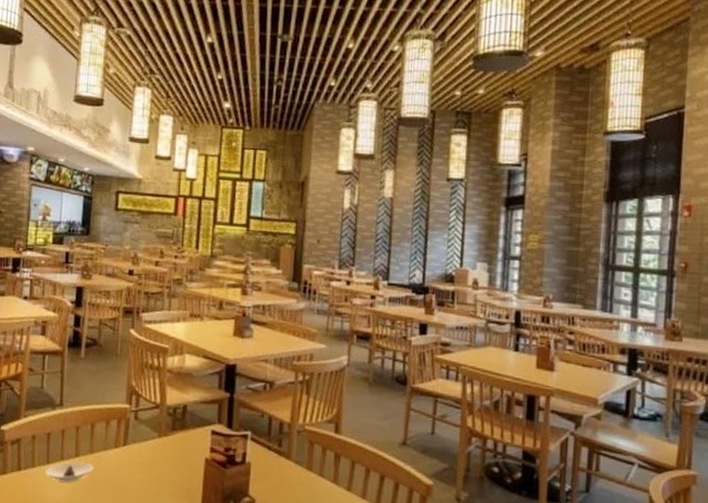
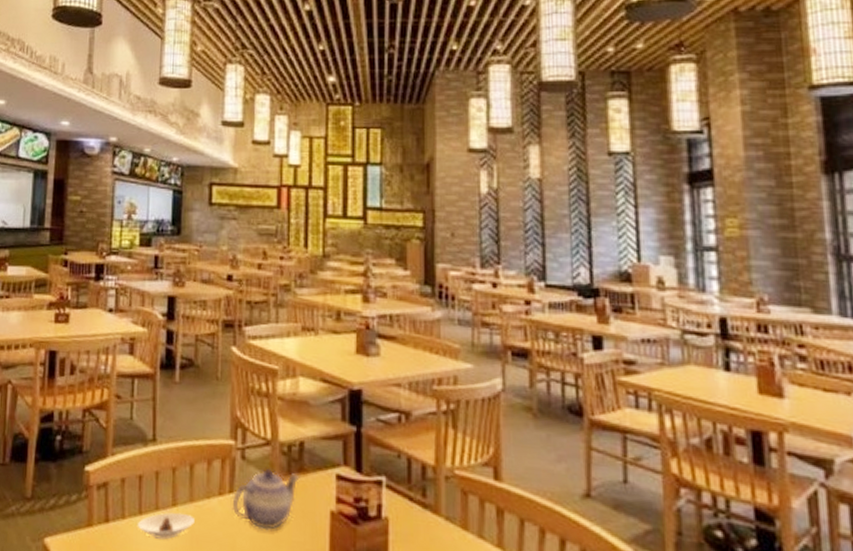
teapot: none [125,426,182,474] -> present [232,468,300,531]

